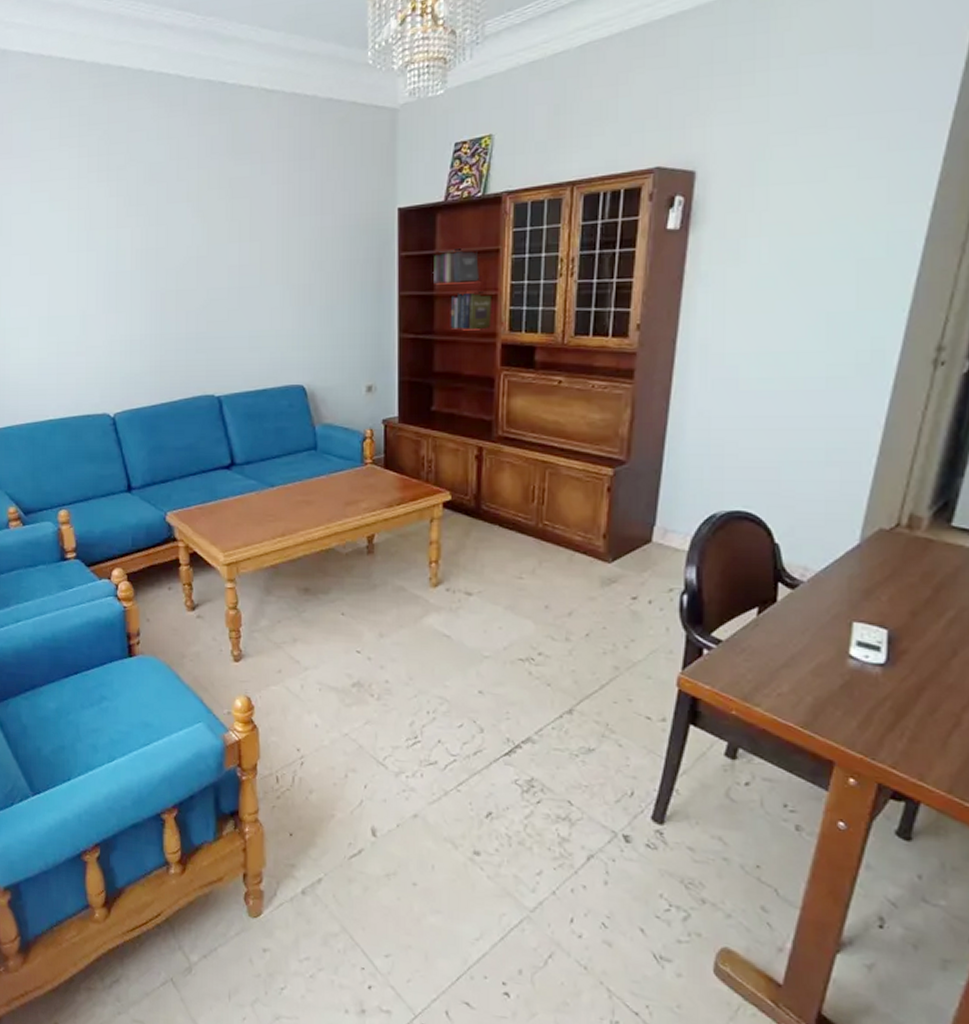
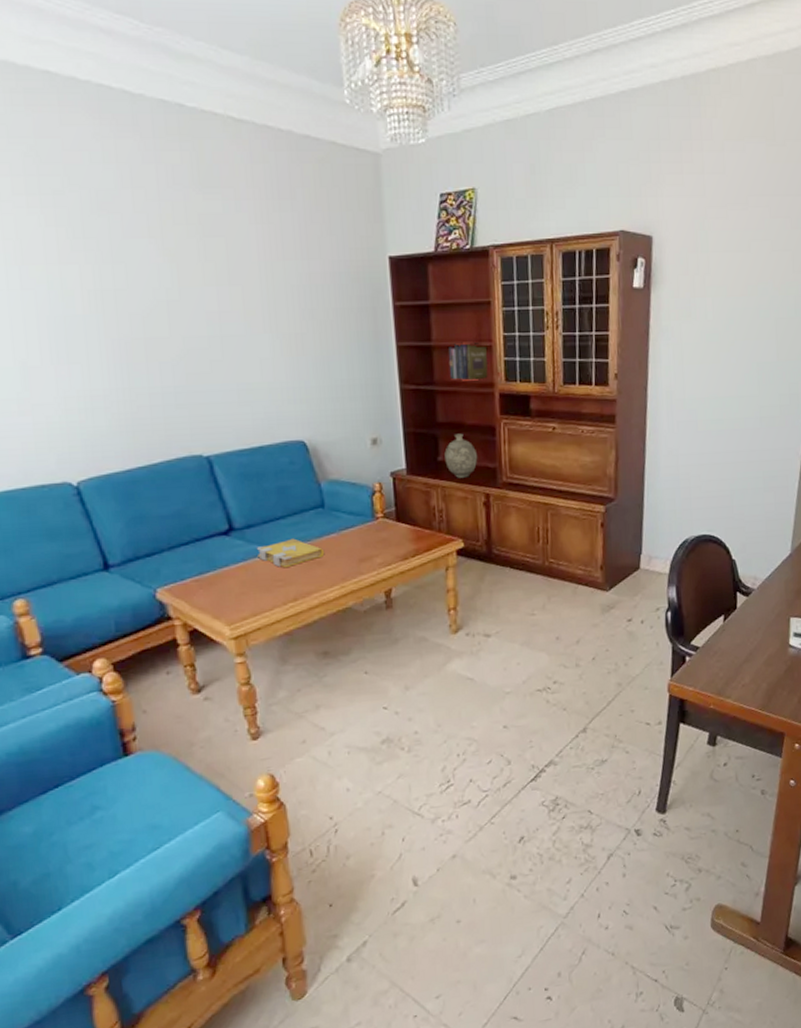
spell book: none [252,477,314,505] -> present [256,538,325,568]
books: present [432,249,479,284] -> none [428,301,474,334]
decorative vase: none [438,384,473,429] -> present [444,433,478,478]

